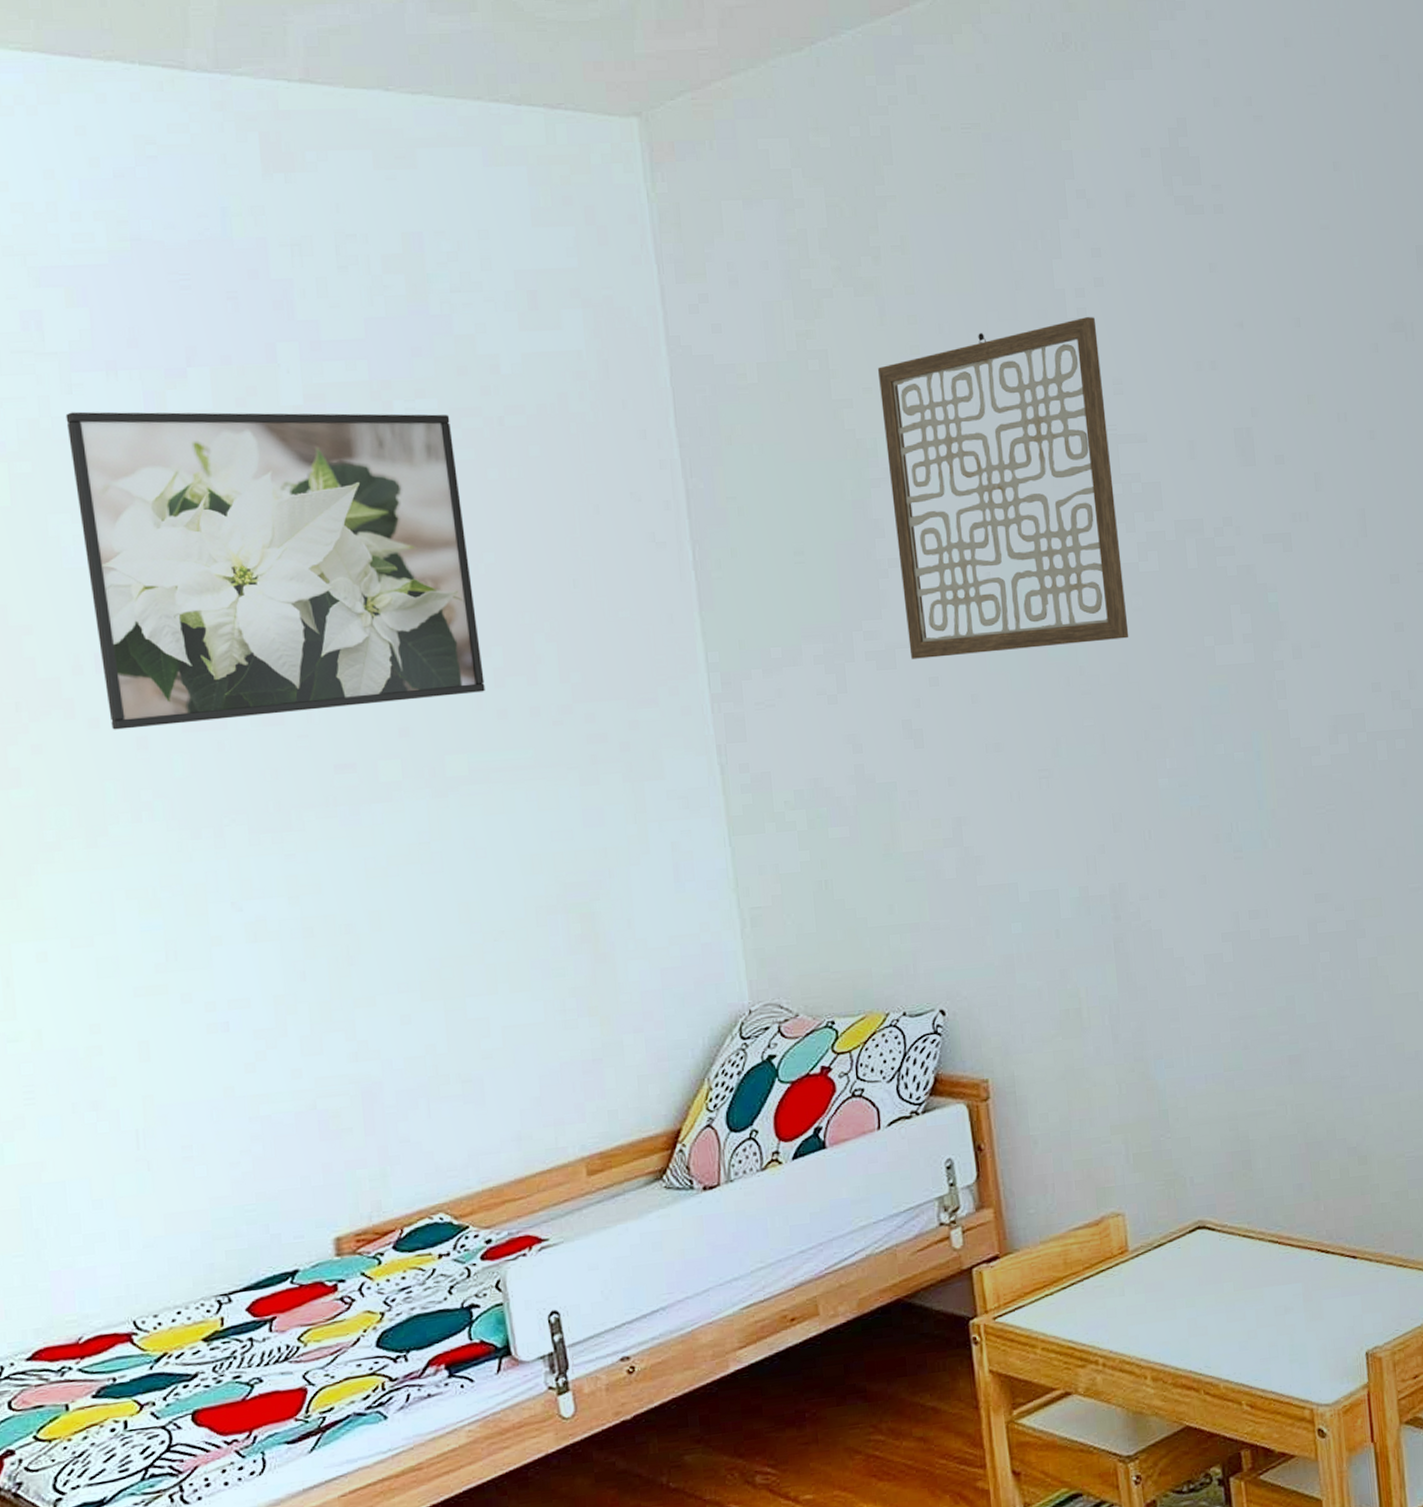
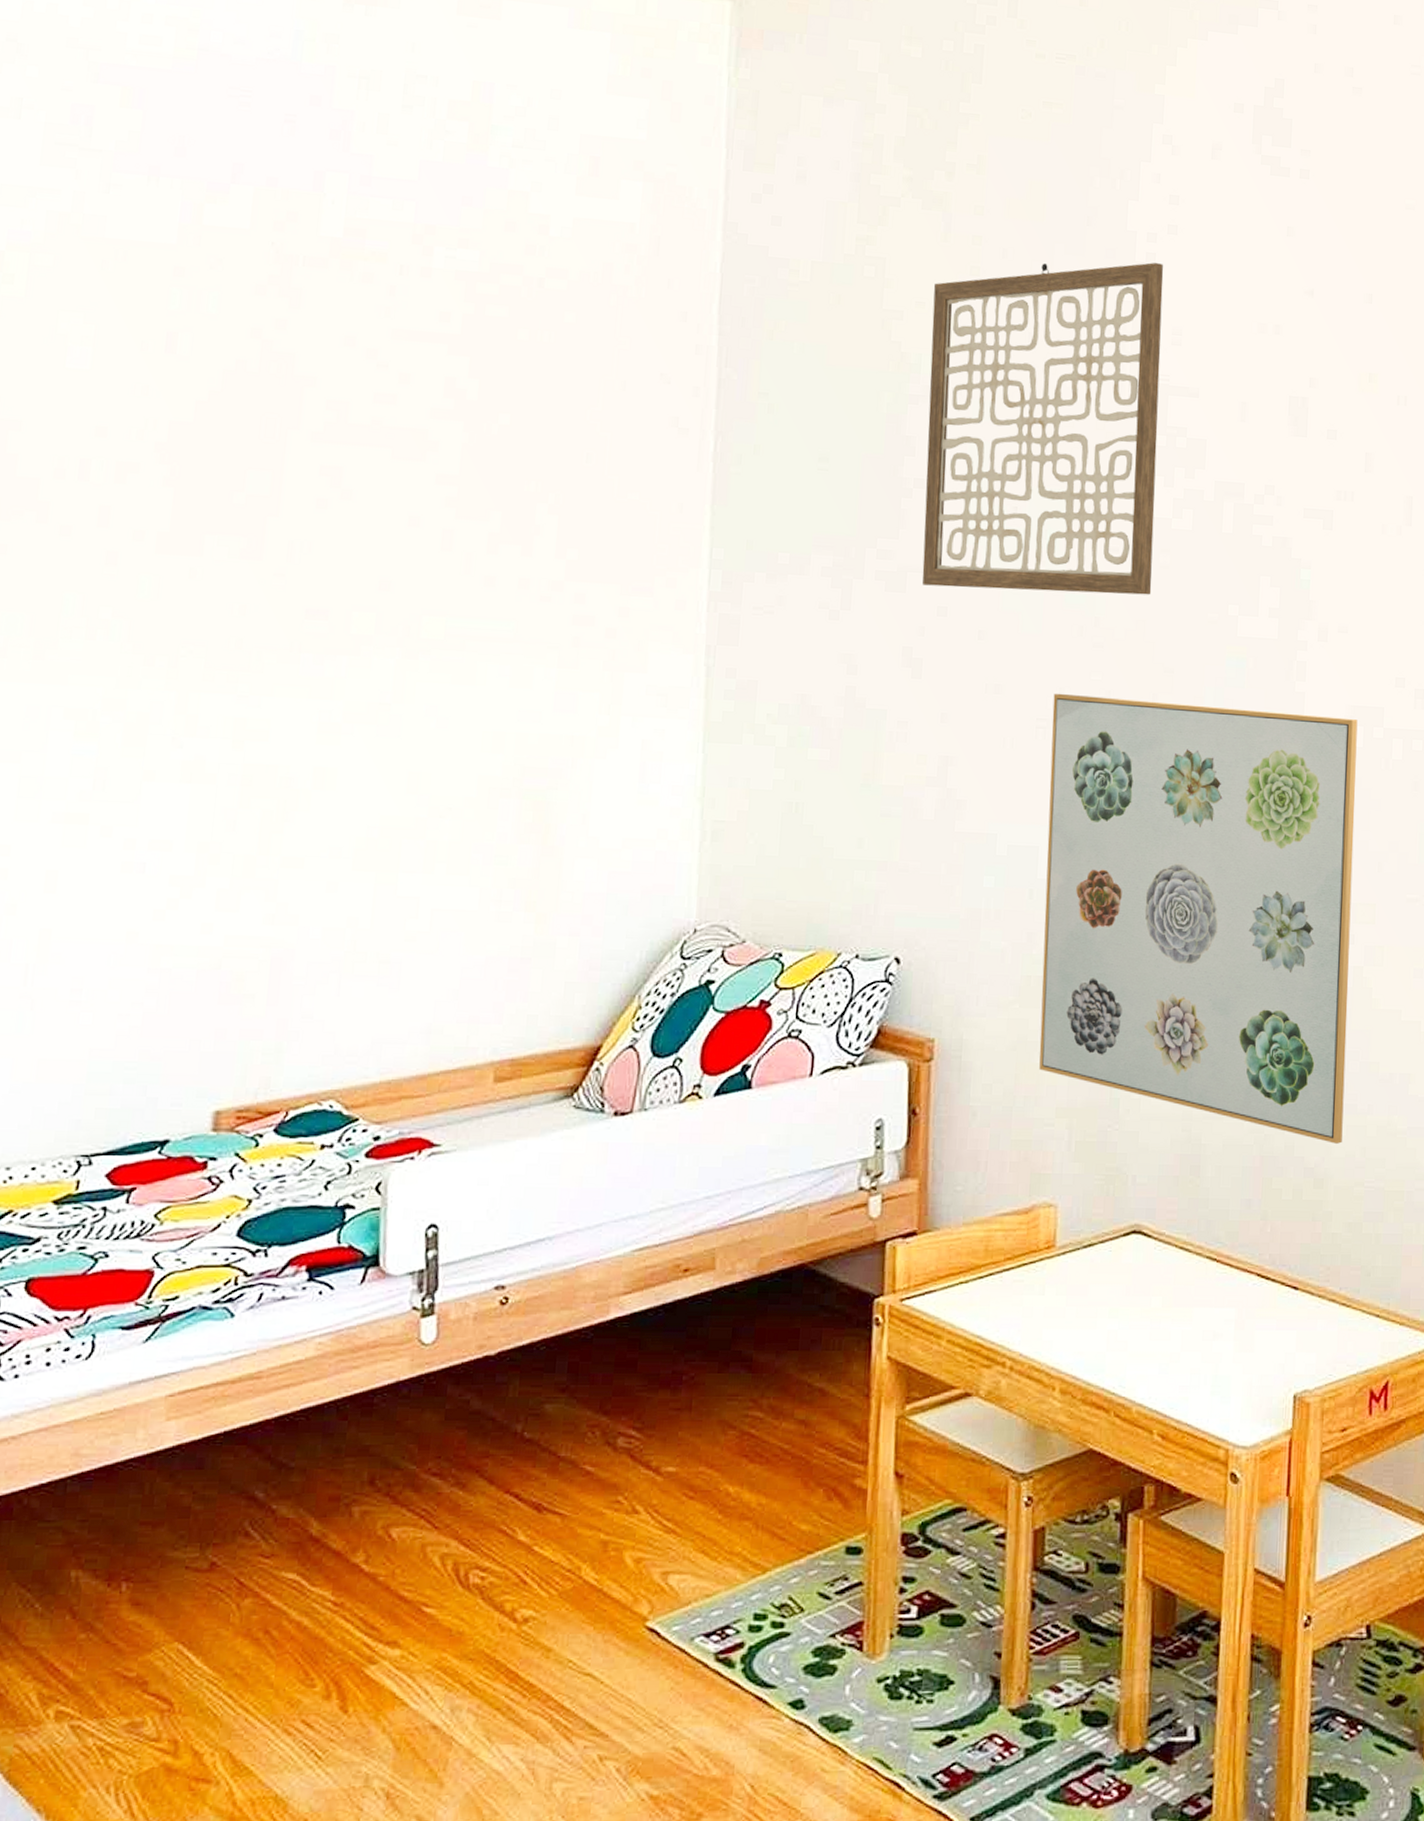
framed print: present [65,411,485,730] -> none [83,211,489,556]
wall art: none [1051,727,1379,1123] -> present [1039,693,1358,1144]

